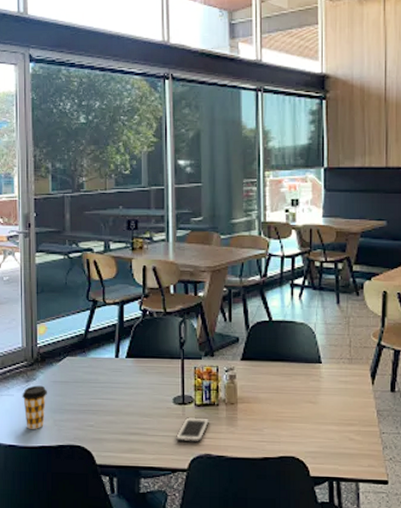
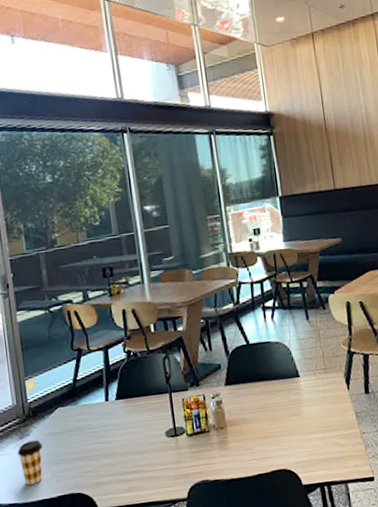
cell phone: present [176,416,209,443] -> none [172,445,202,473]

